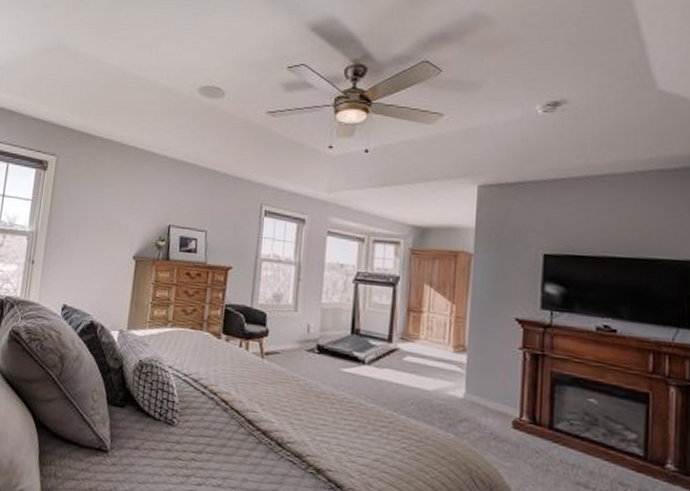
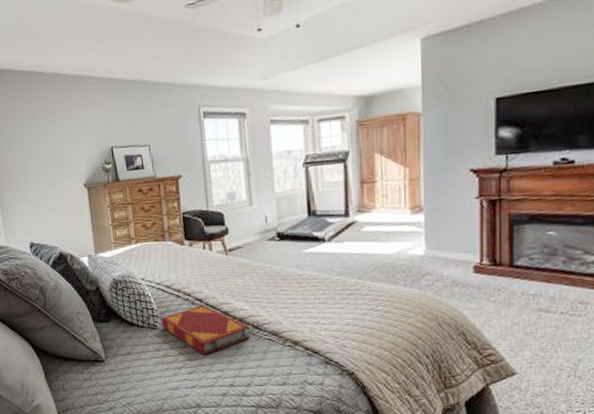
hardback book: none [179,407,273,467] -> present [161,304,250,356]

